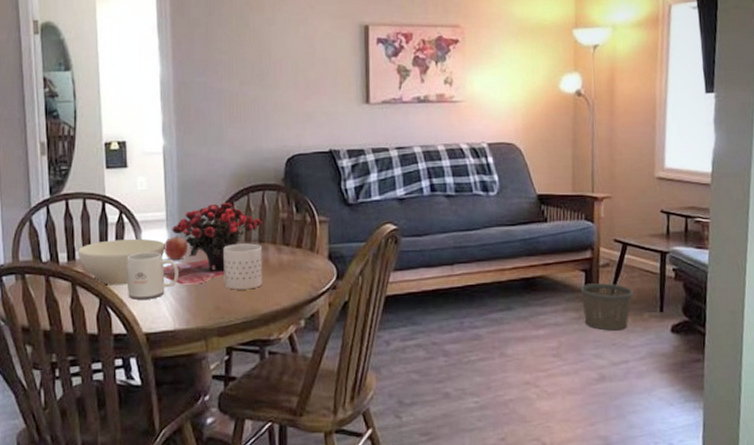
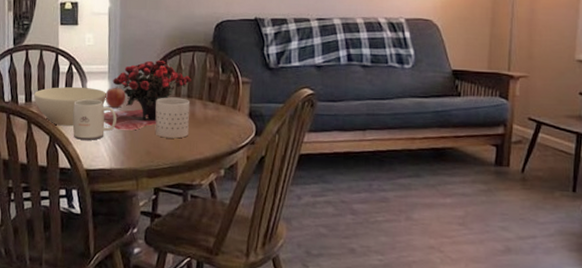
basket: present [580,282,634,331] -> none [490,157,546,206]

